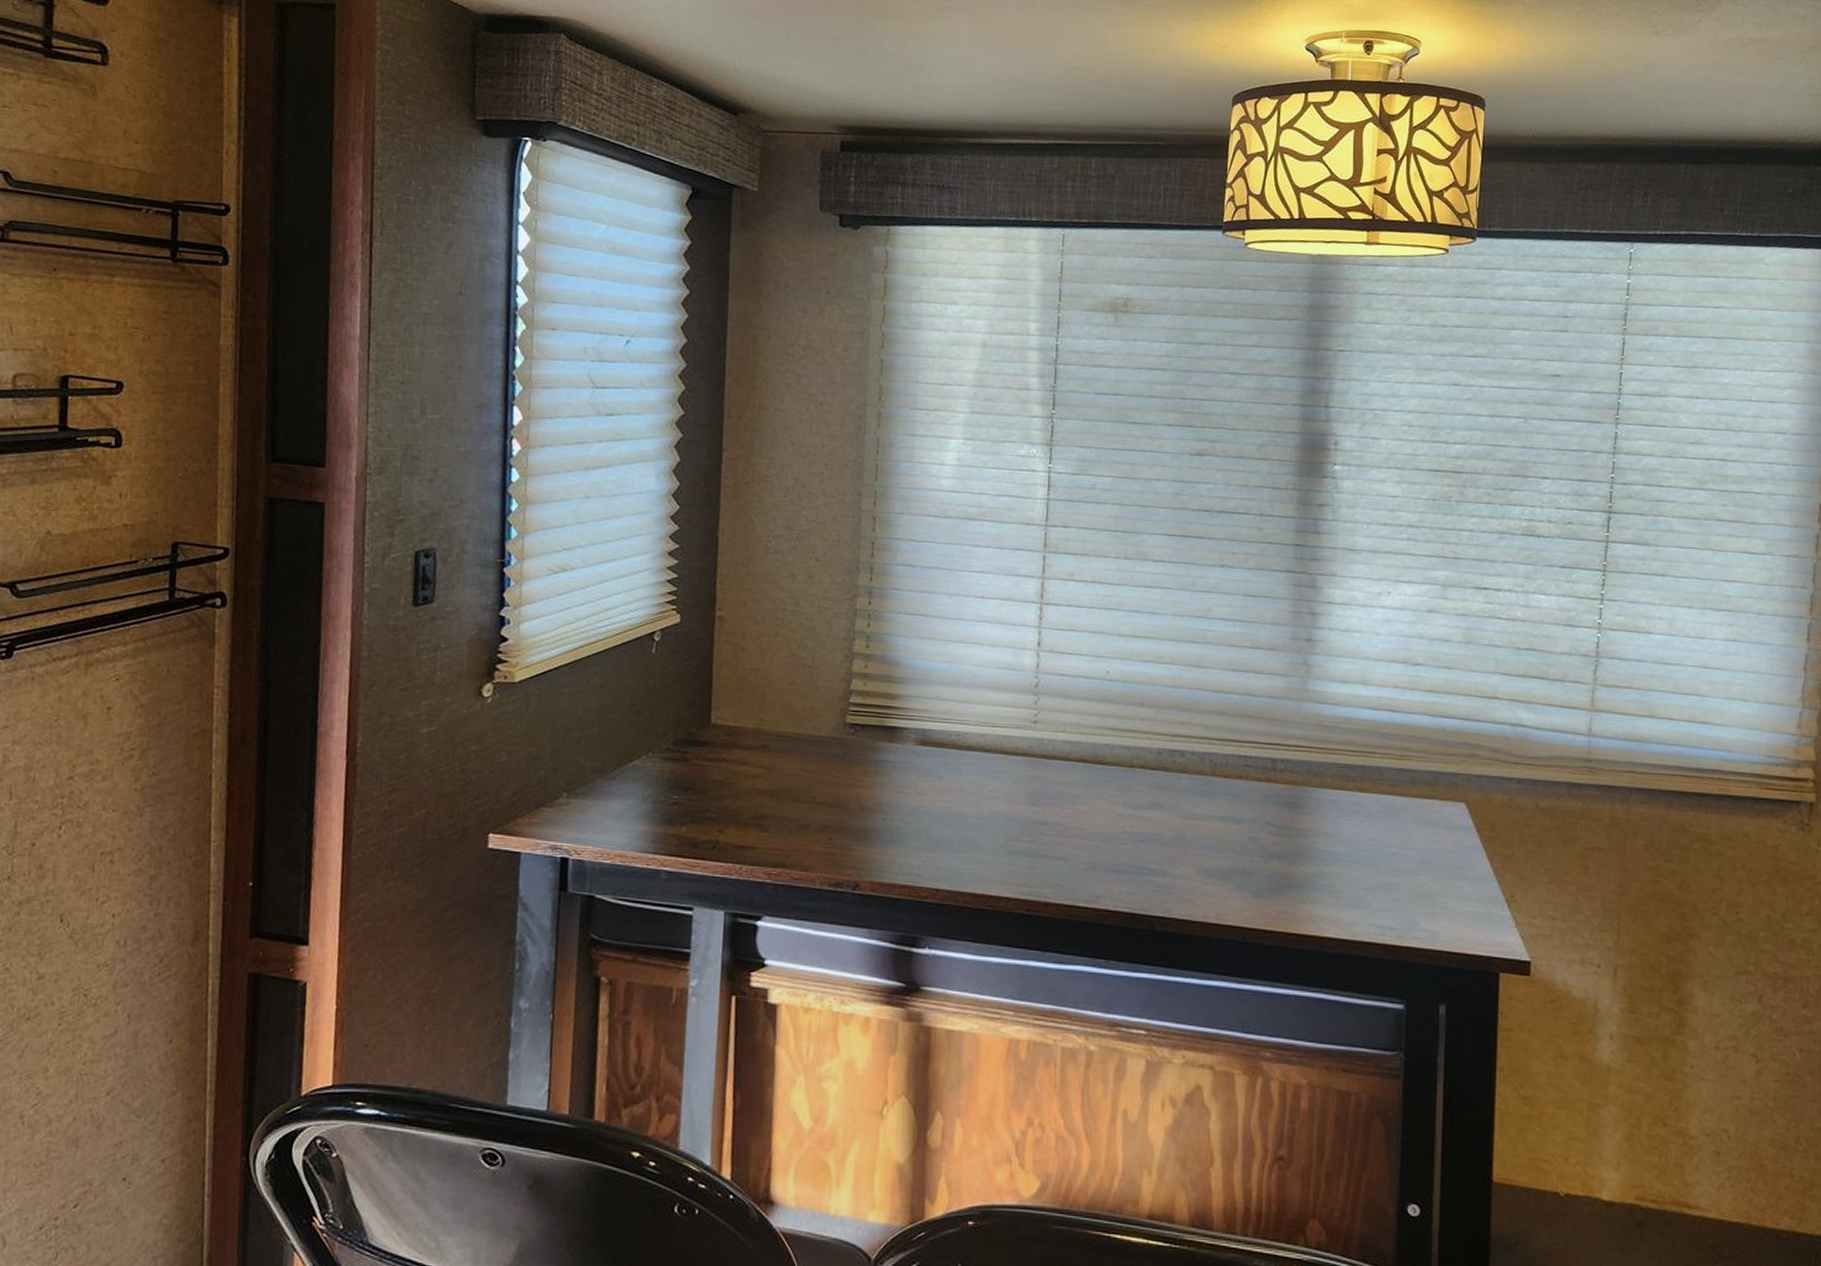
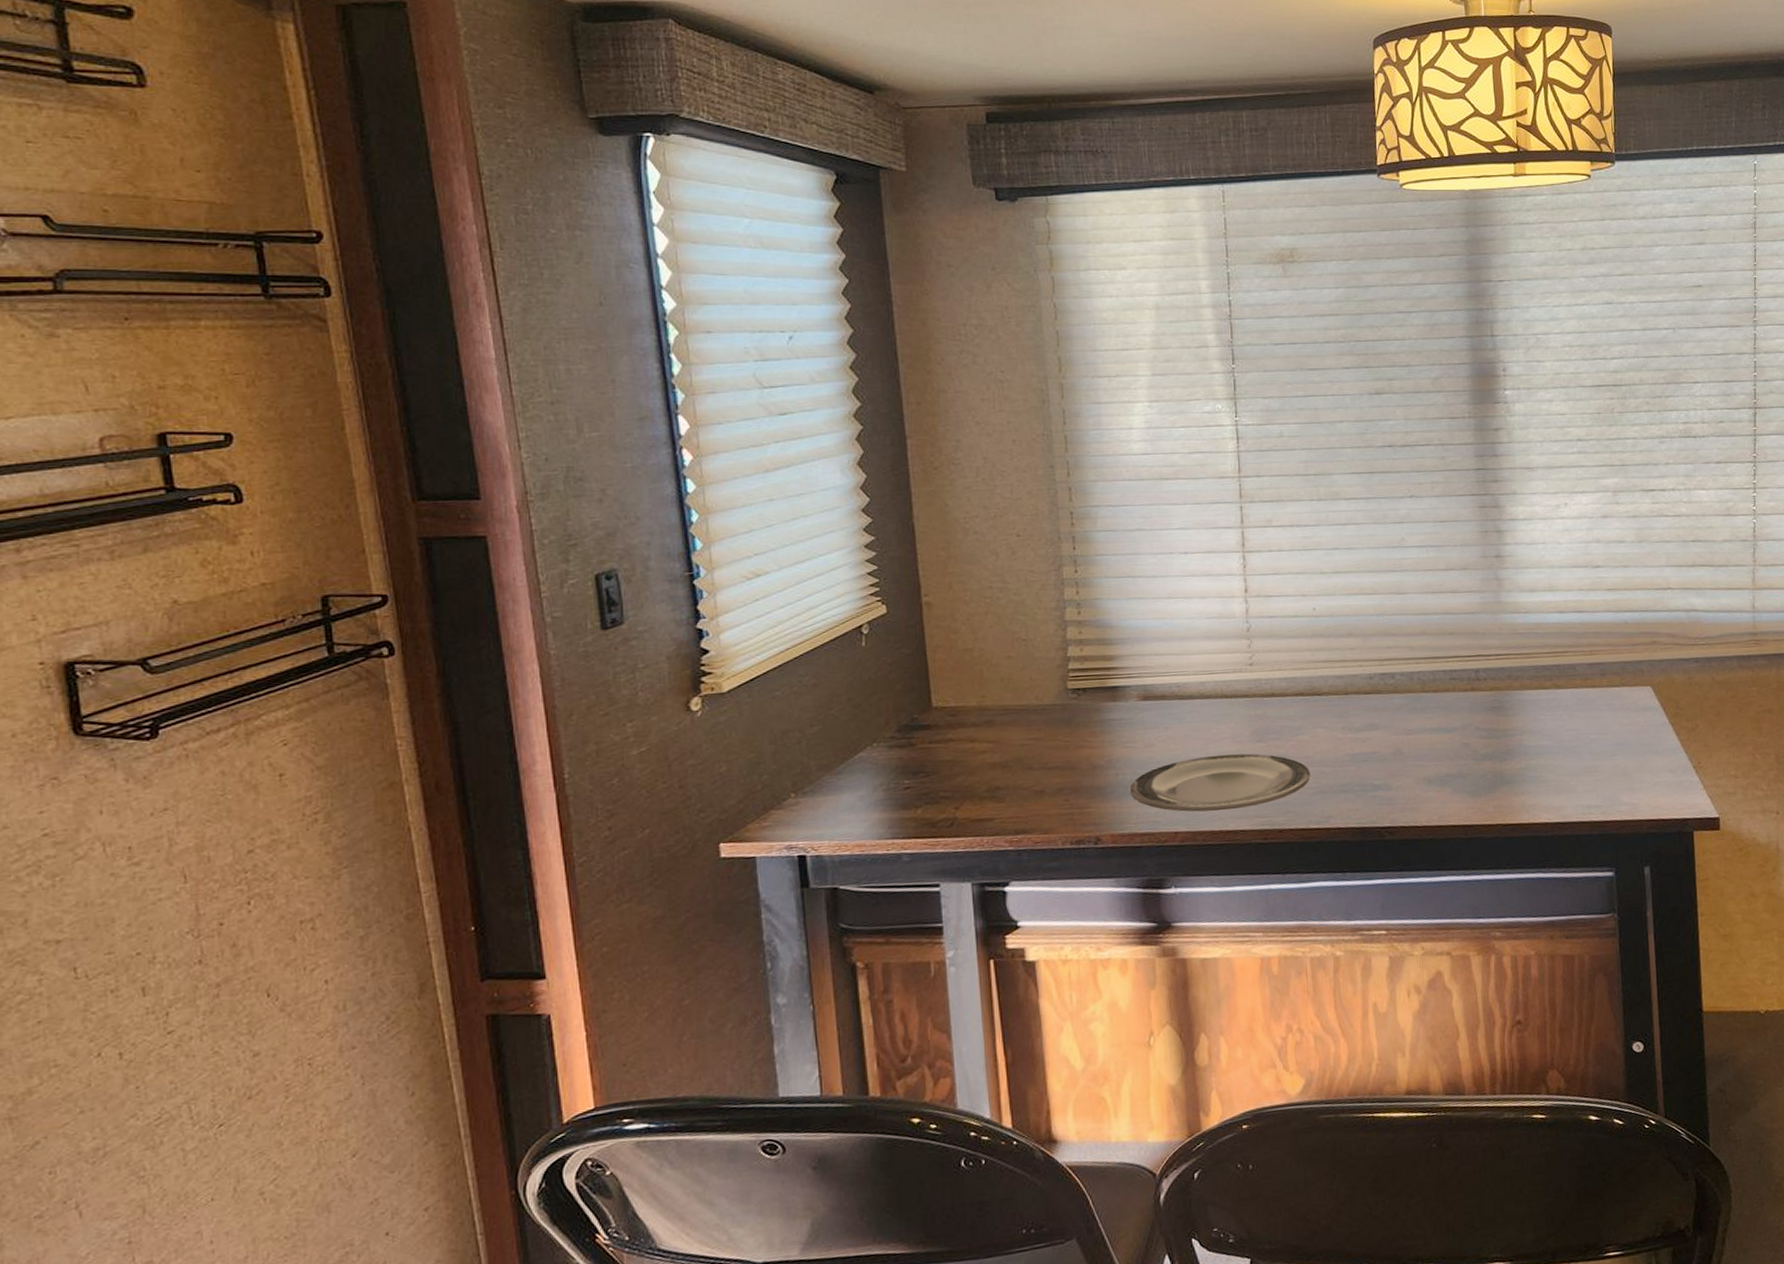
plate: none [895,813,1085,874] -> present [1130,753,1311,812]

